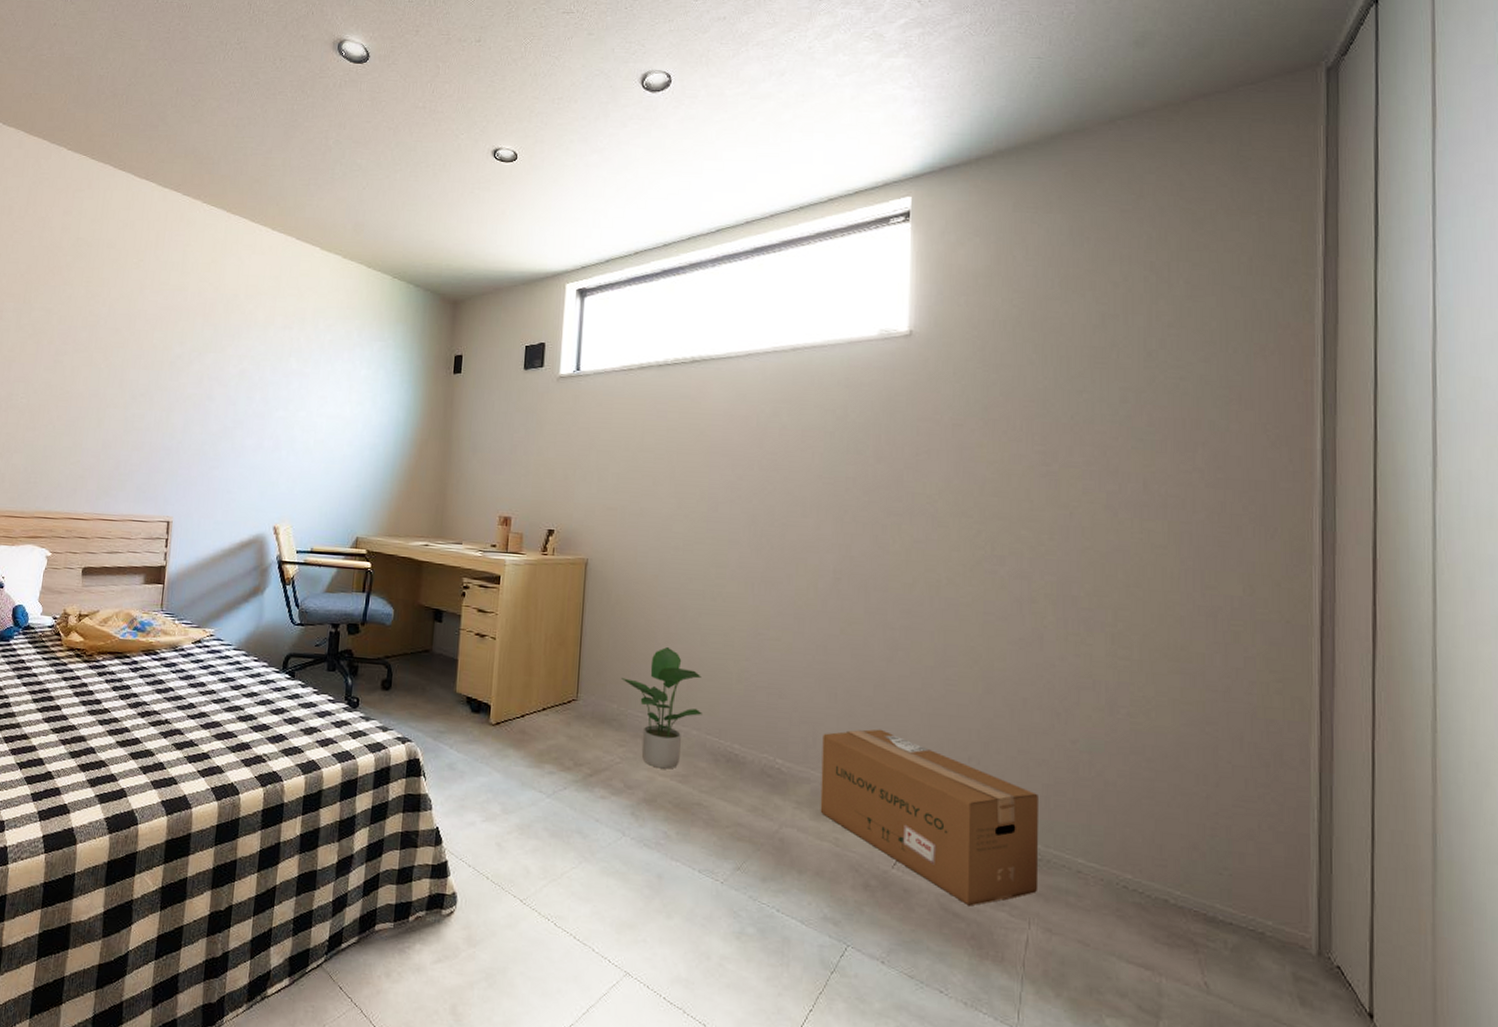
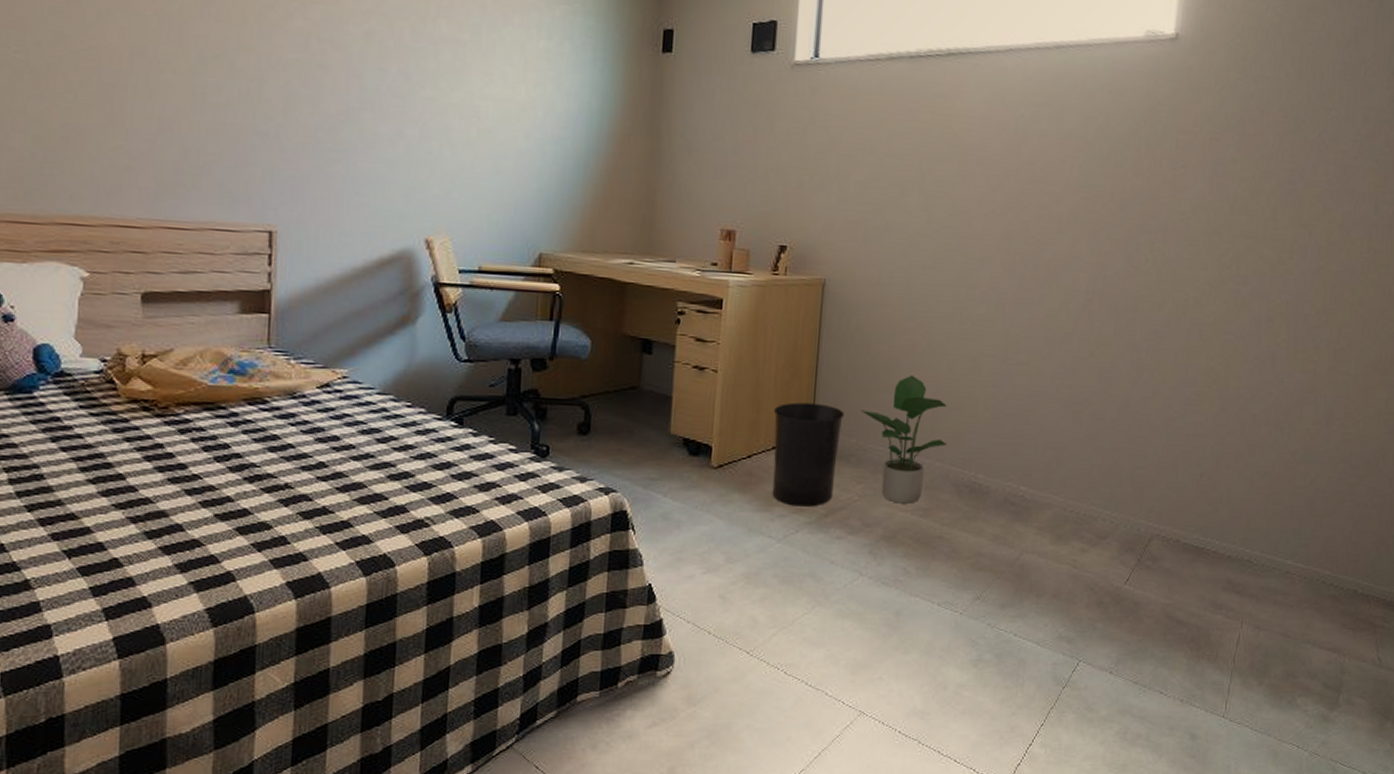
waste bin: none [542,668,606,766] -> present [771,402,844,507]
box: present [820,729,1038,906] -> none [1060,451,1259,612]

